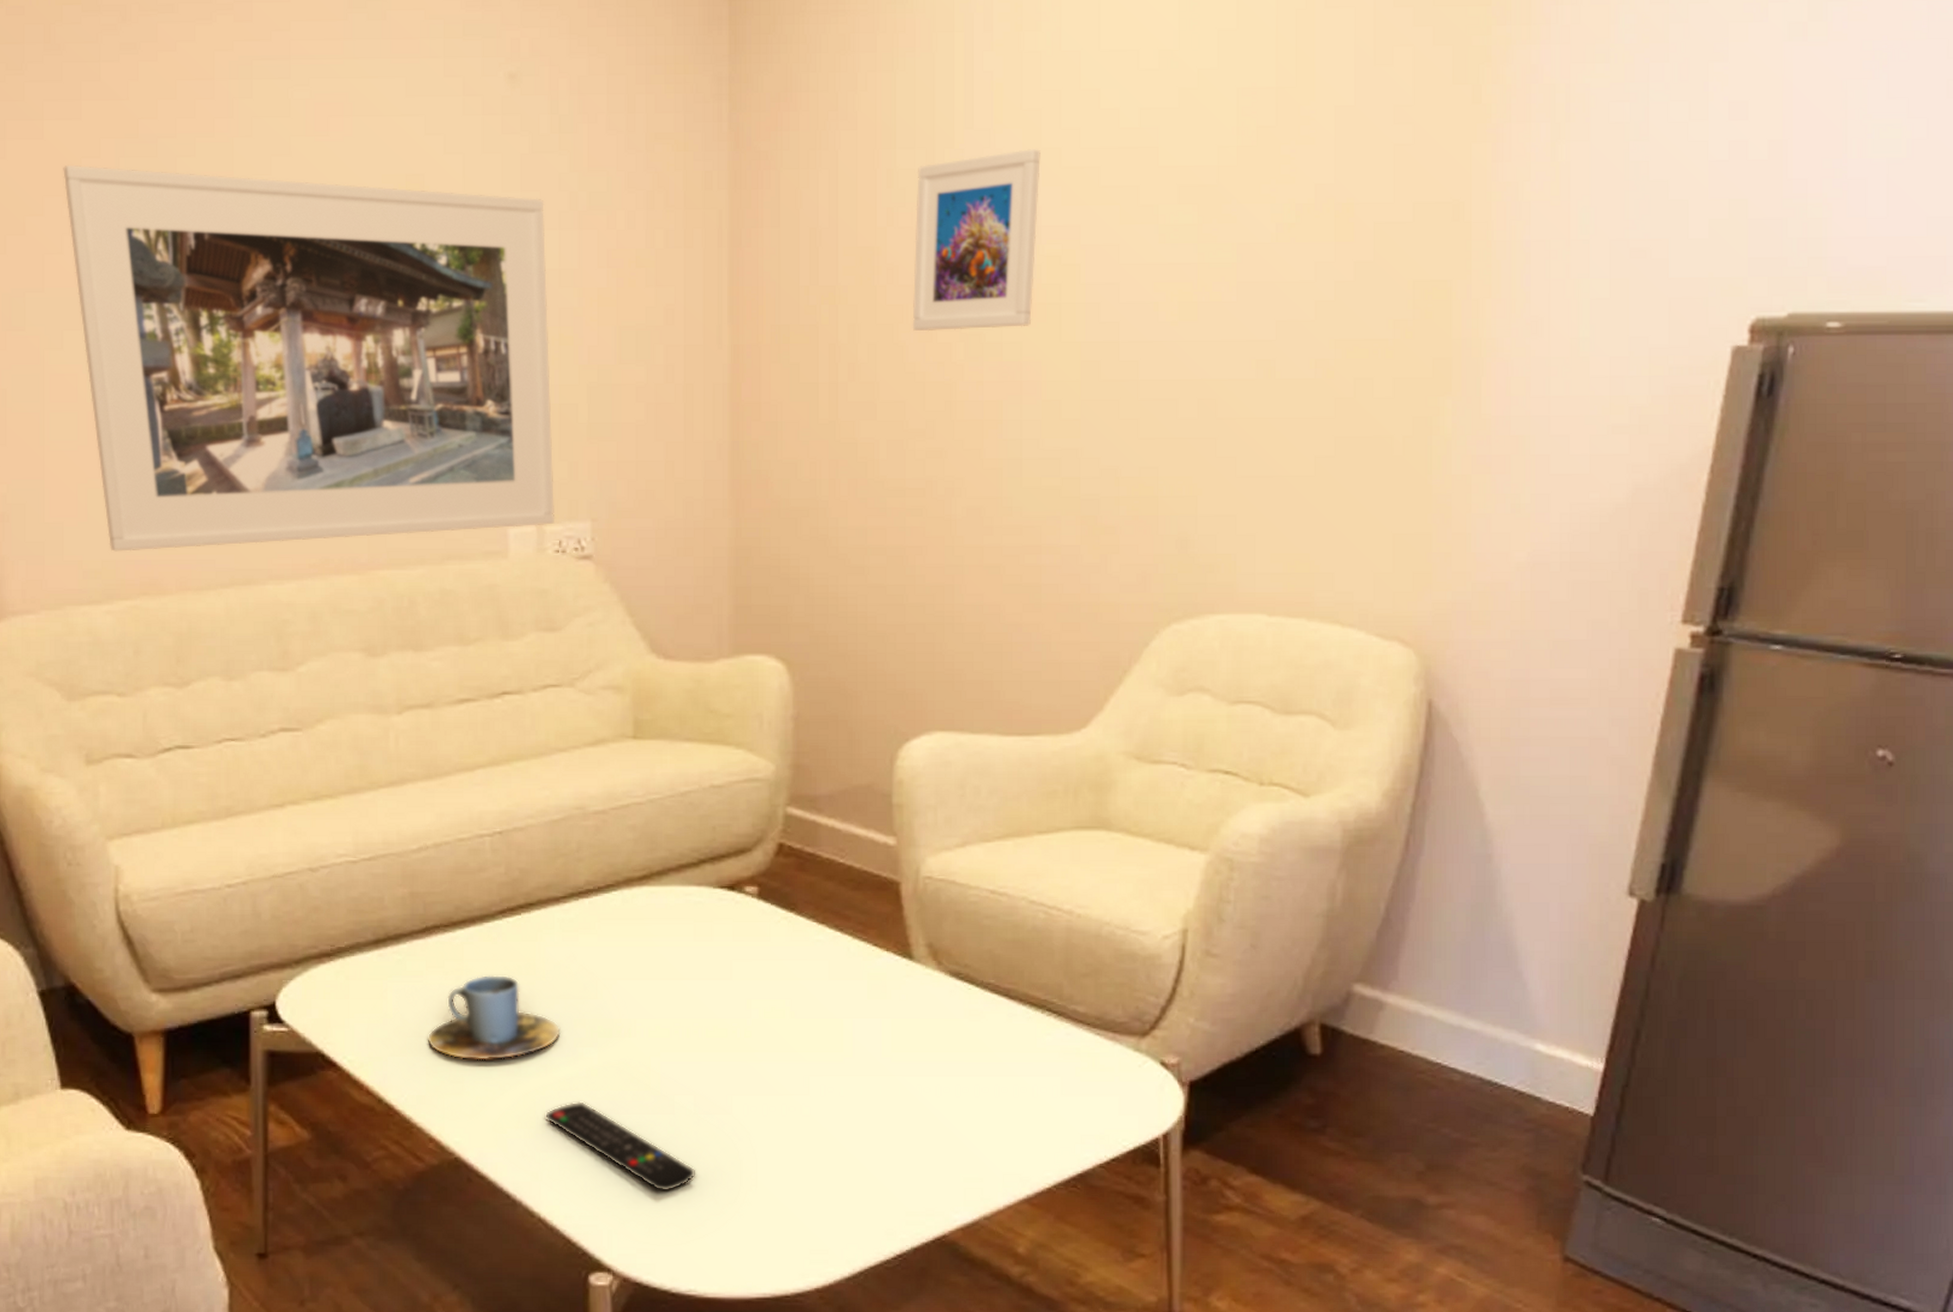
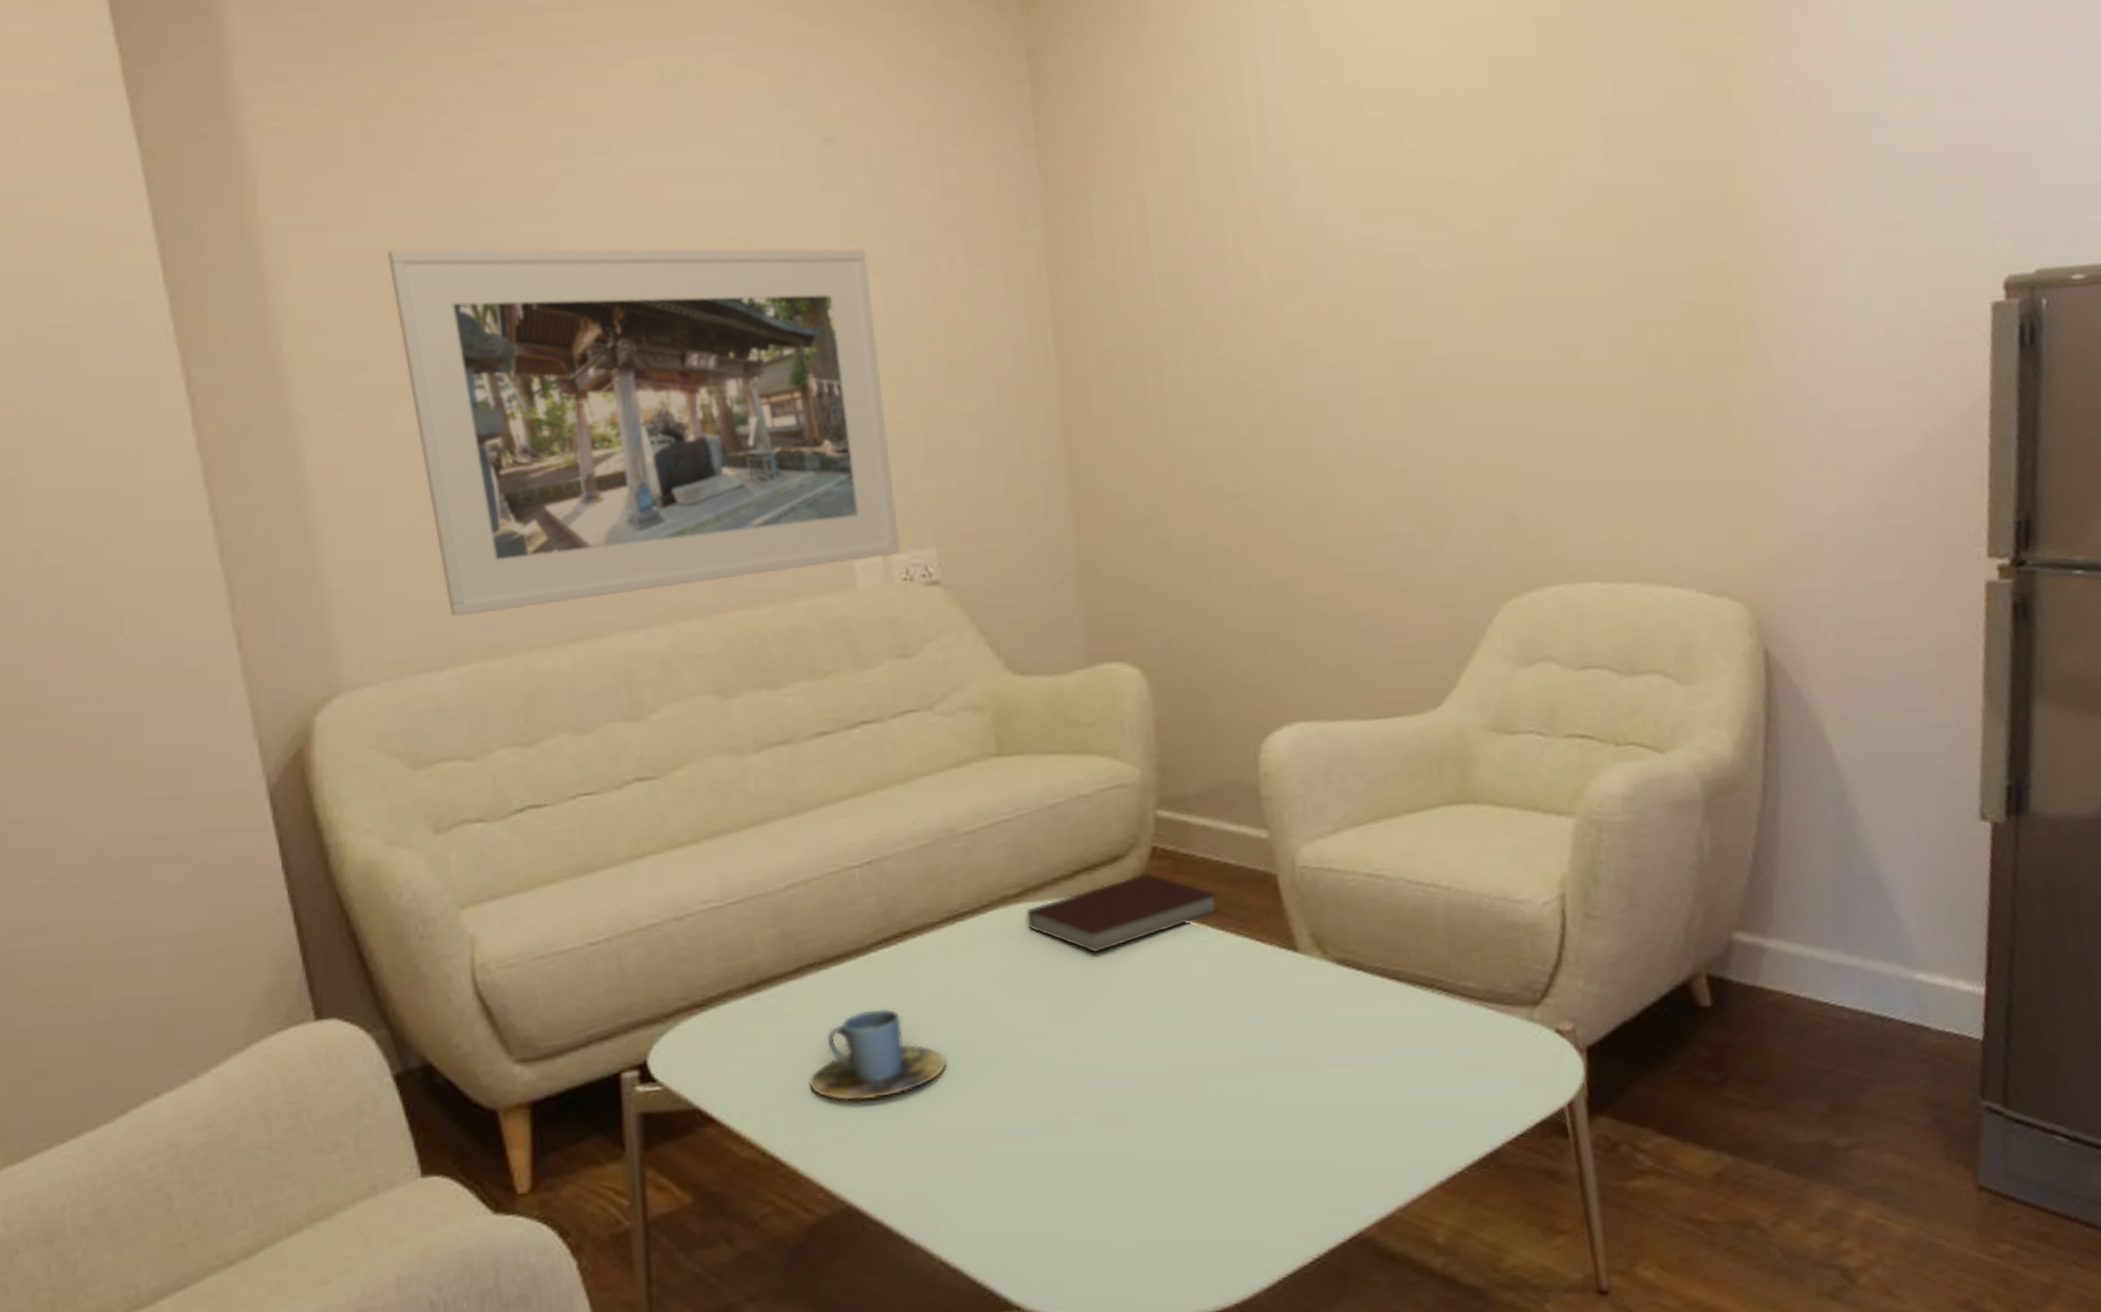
remote control: present [544,1101,696,1191] -> none [937,1132,1100,1219]
notebook: none [648,868,838,943] -> present [1025,872,1219,954]
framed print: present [912,149,1041,332] -> none [1220,172,1344,344]

